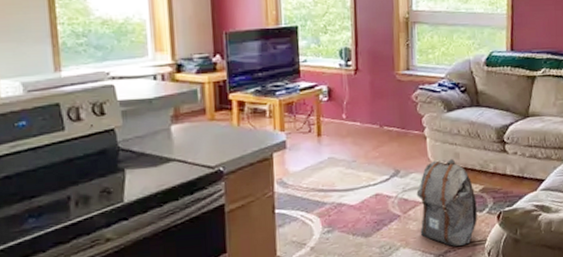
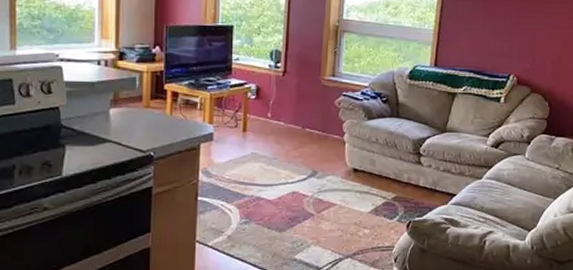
backpack: present [416,158,477,246] -> none [331,164,388,249]

